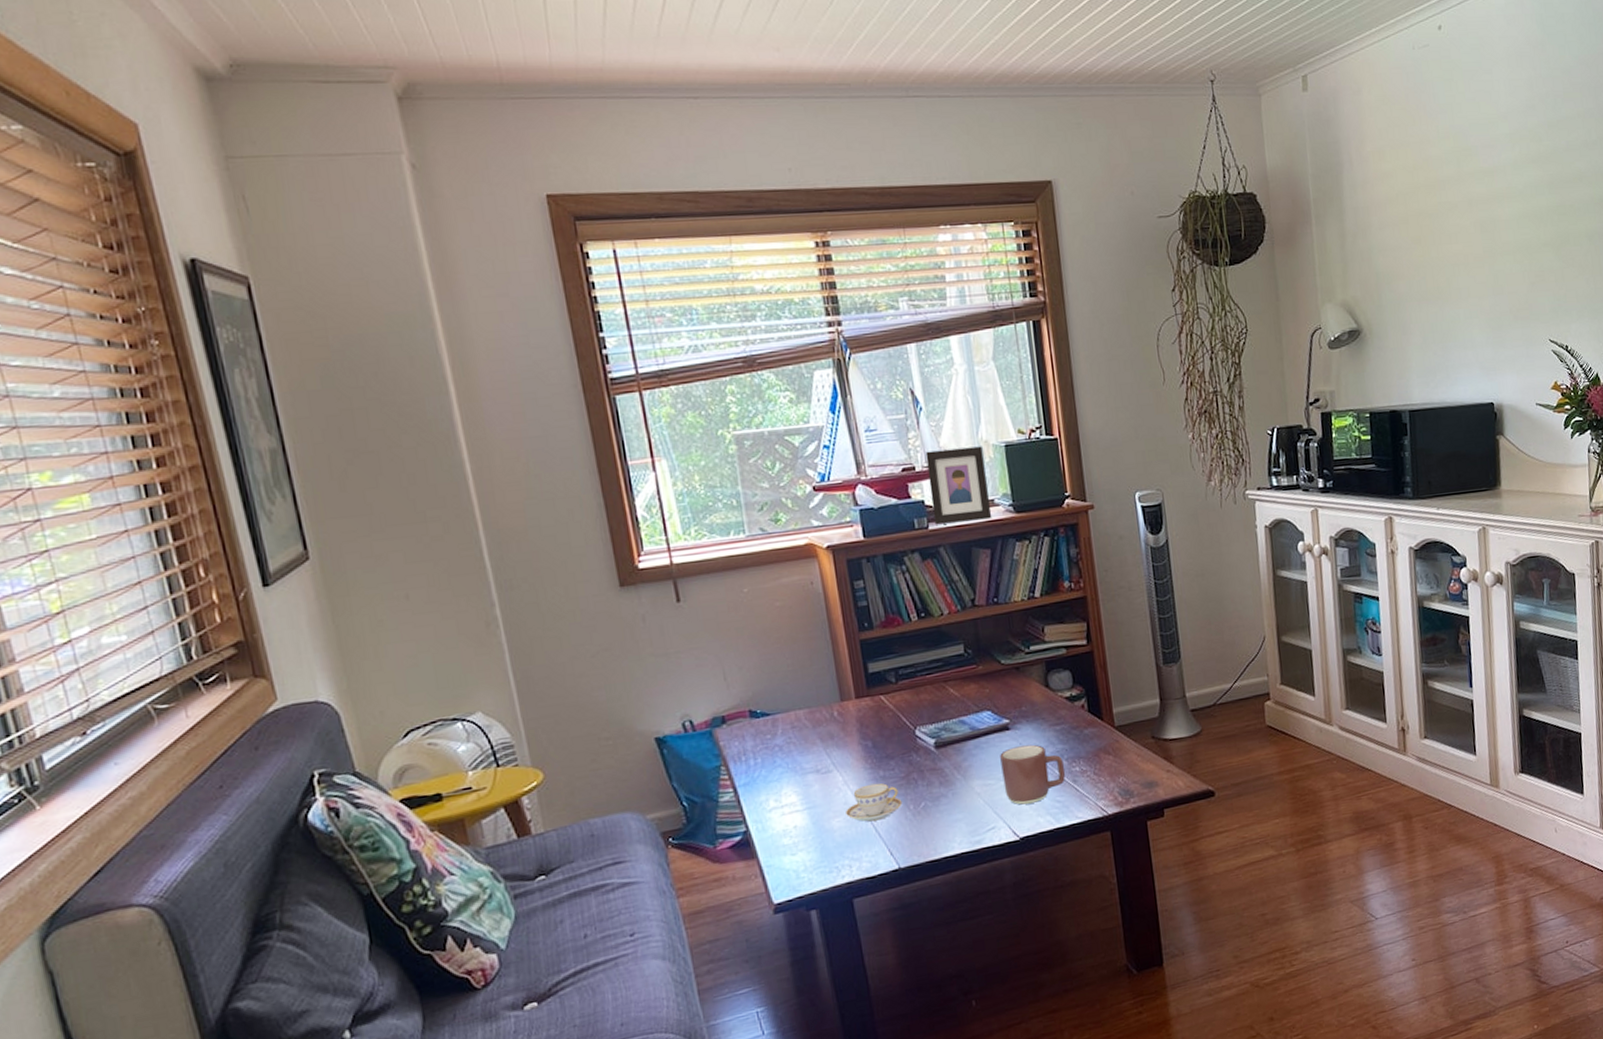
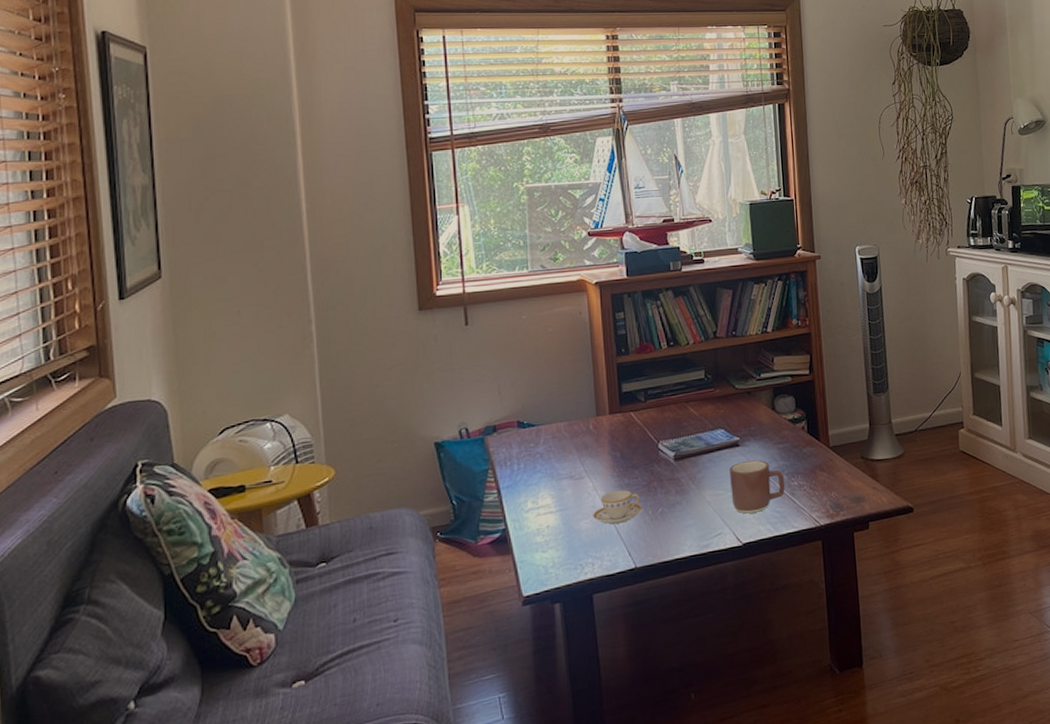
picture frame: present [925,446,992,525] -> none [683,204,736,268]

